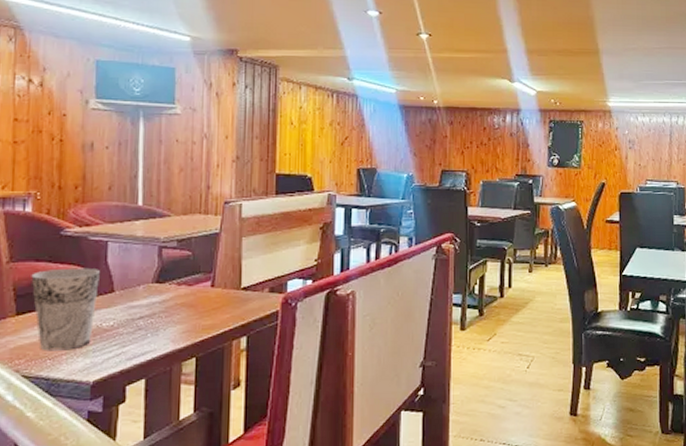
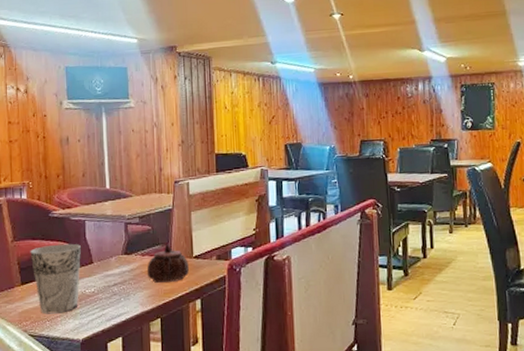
teapot: none [182,272,235,318] -> present [146,244,189,283]

